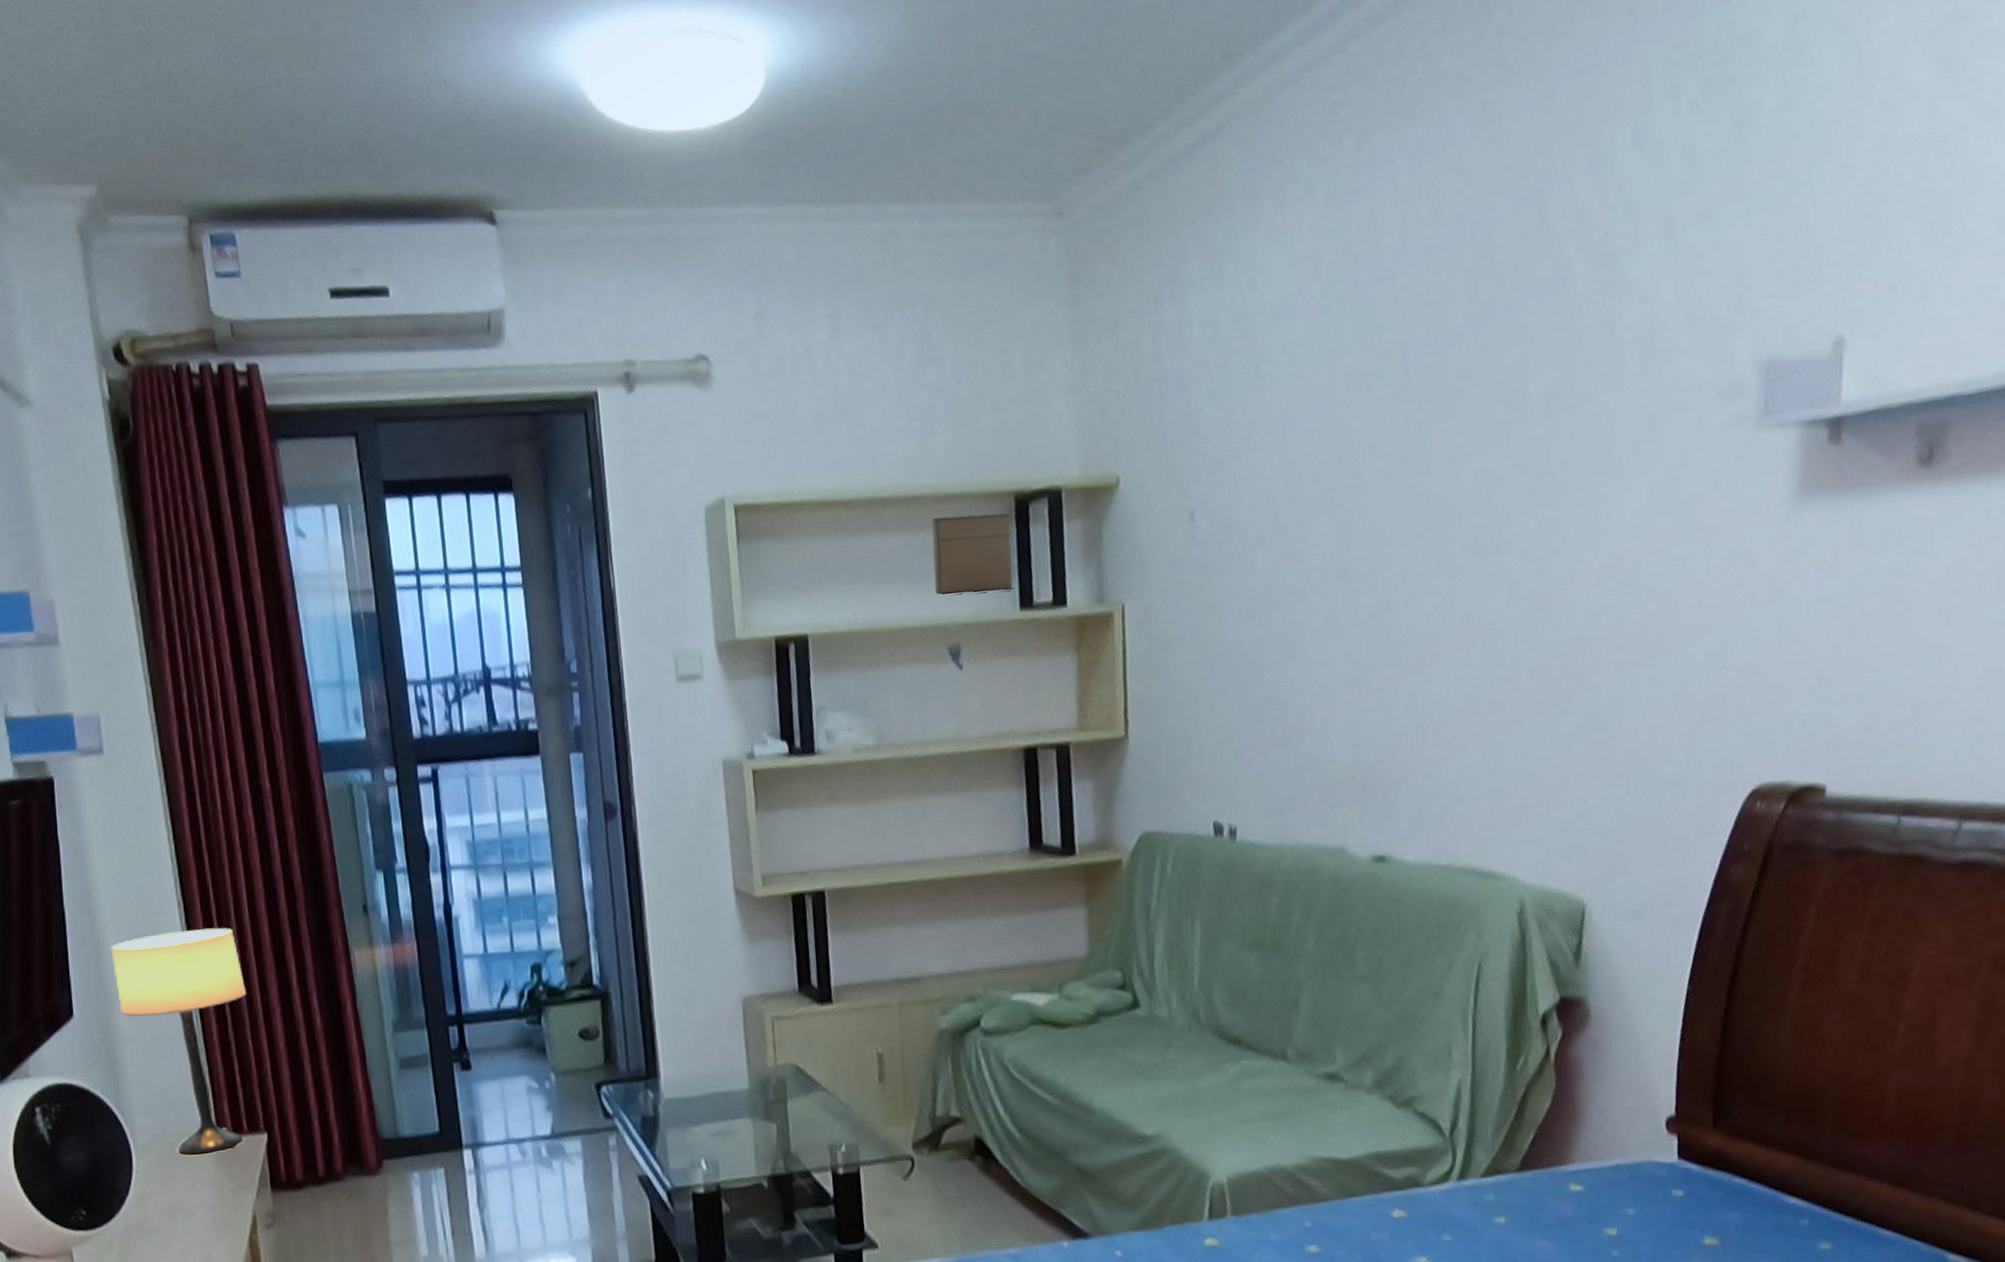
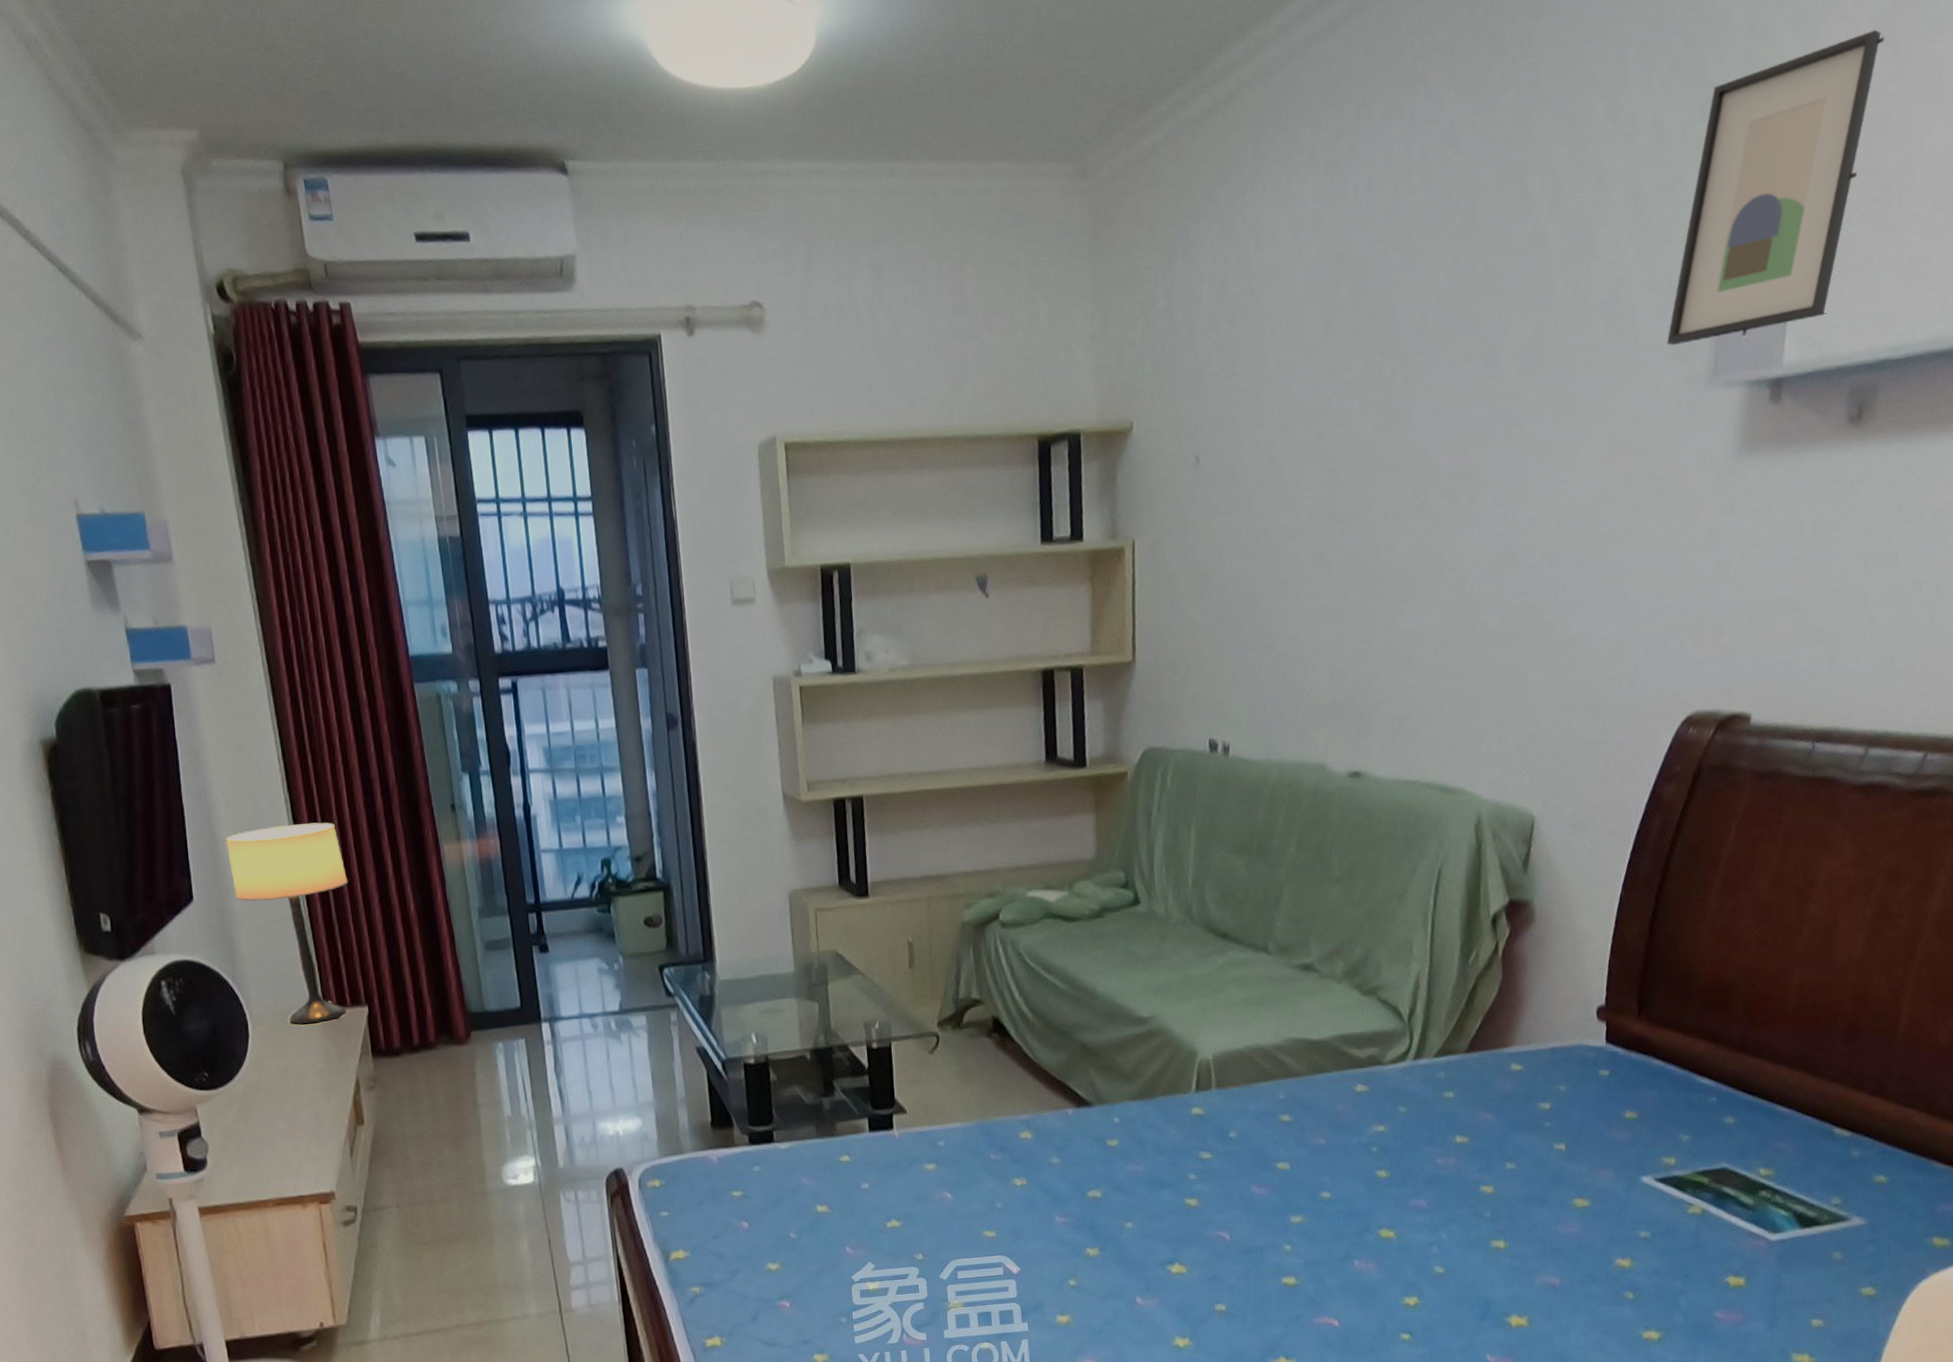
decorative box: present [932,513,1013,595] -> none [963,454,1035,529]
picture frame: none [1710,46,1935,385] -> present [1667,30,1885,346]

